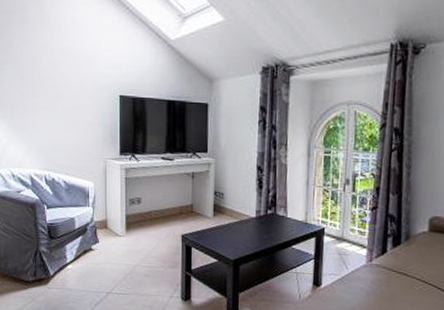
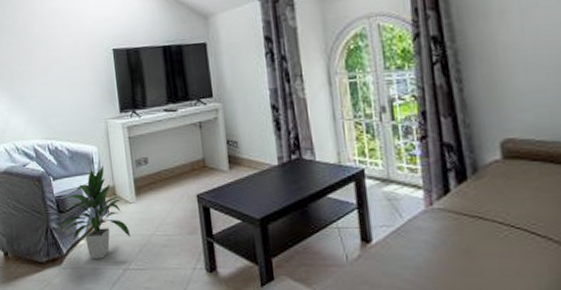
indoor plant: none [50,200,117,282] -> present [61,165,131,259]

